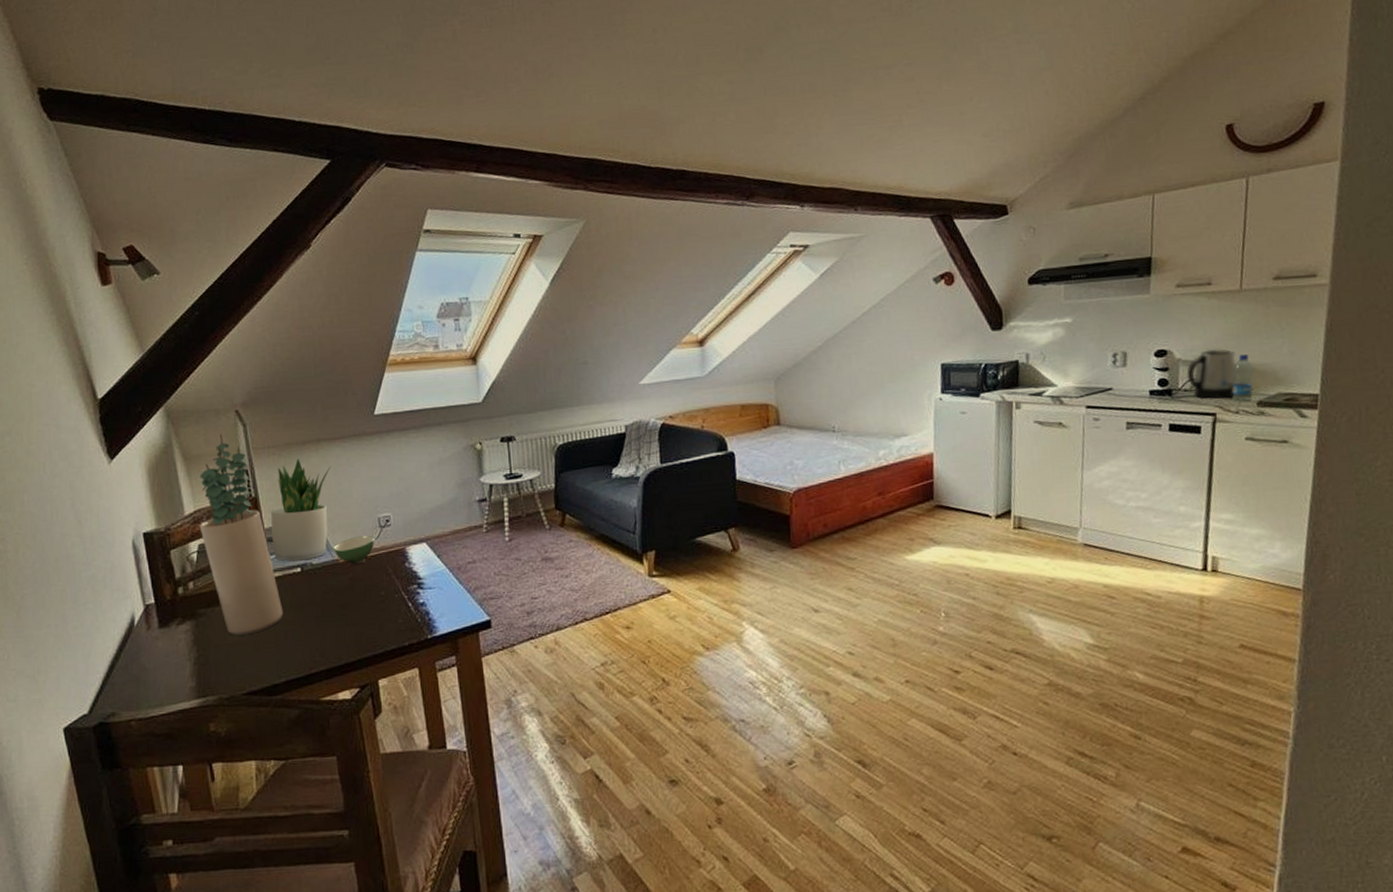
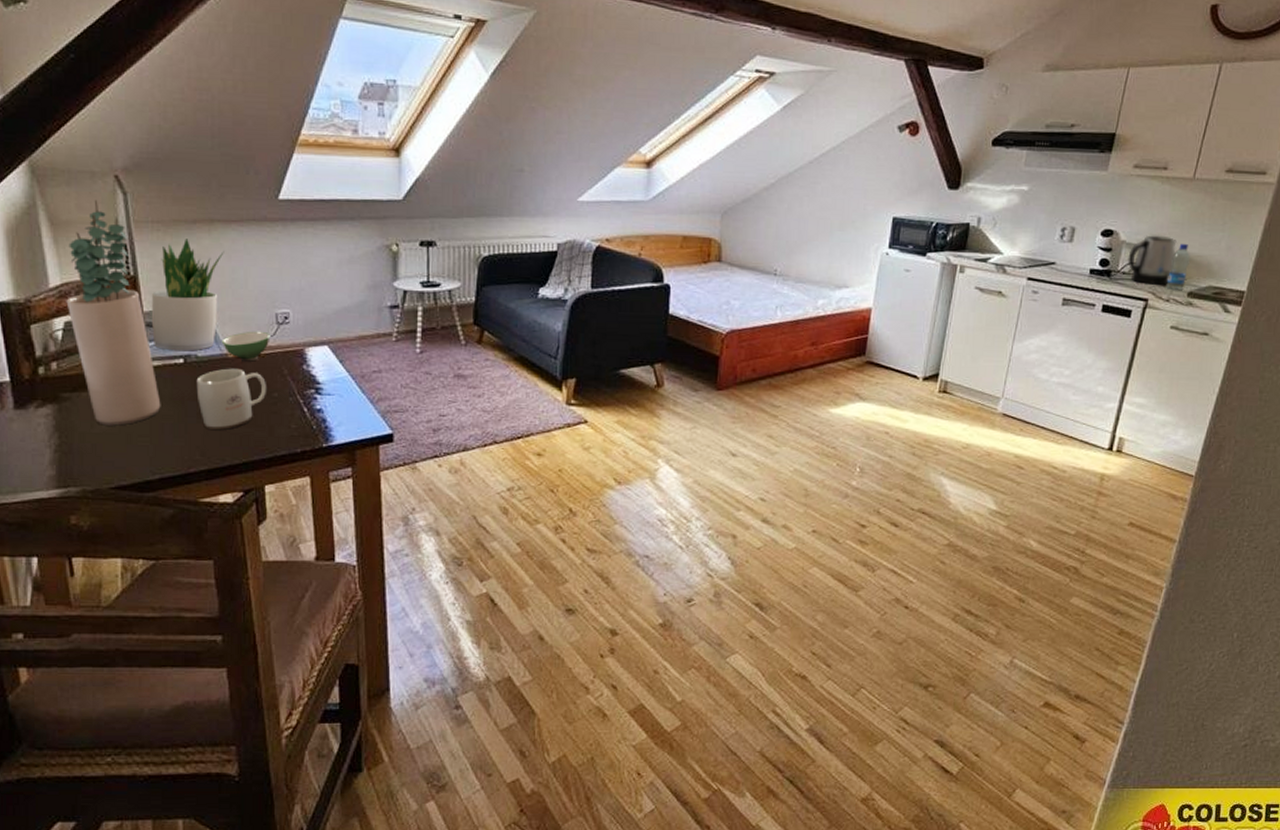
mug: none [313,572,375,631] -> present [196,368,267,430]

